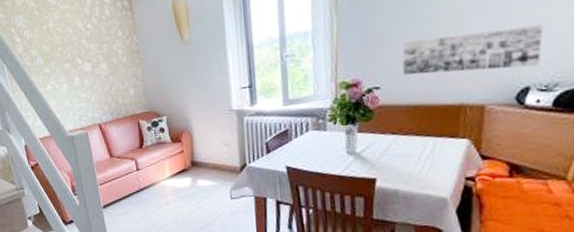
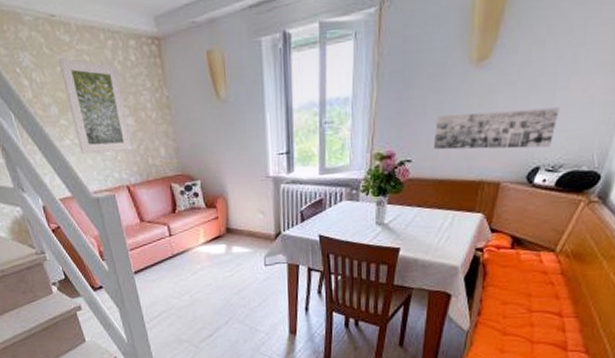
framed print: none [46,17,105,98] -> present [59,58,132,155]

